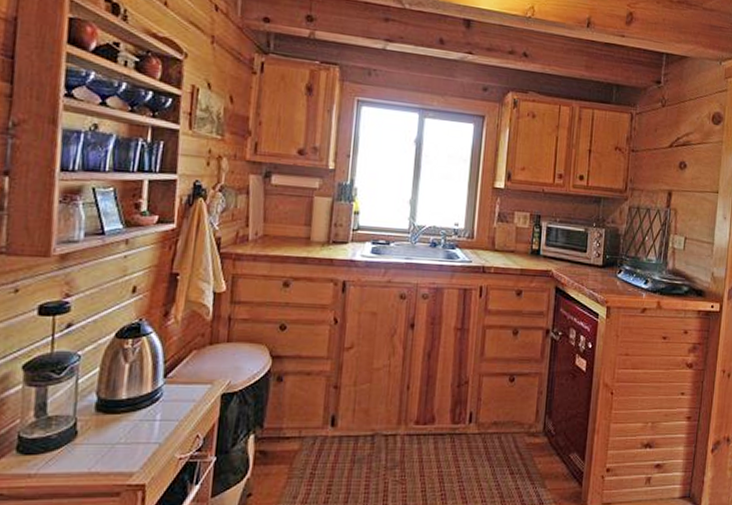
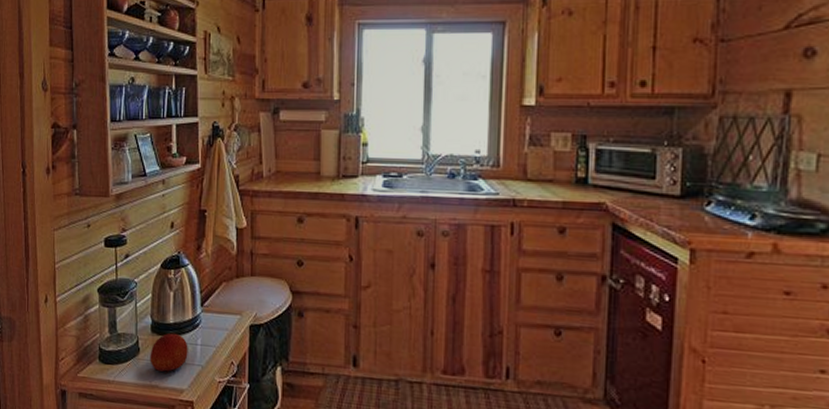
fruit: none [90,410,144,458] -> present [150,333,188,375]

